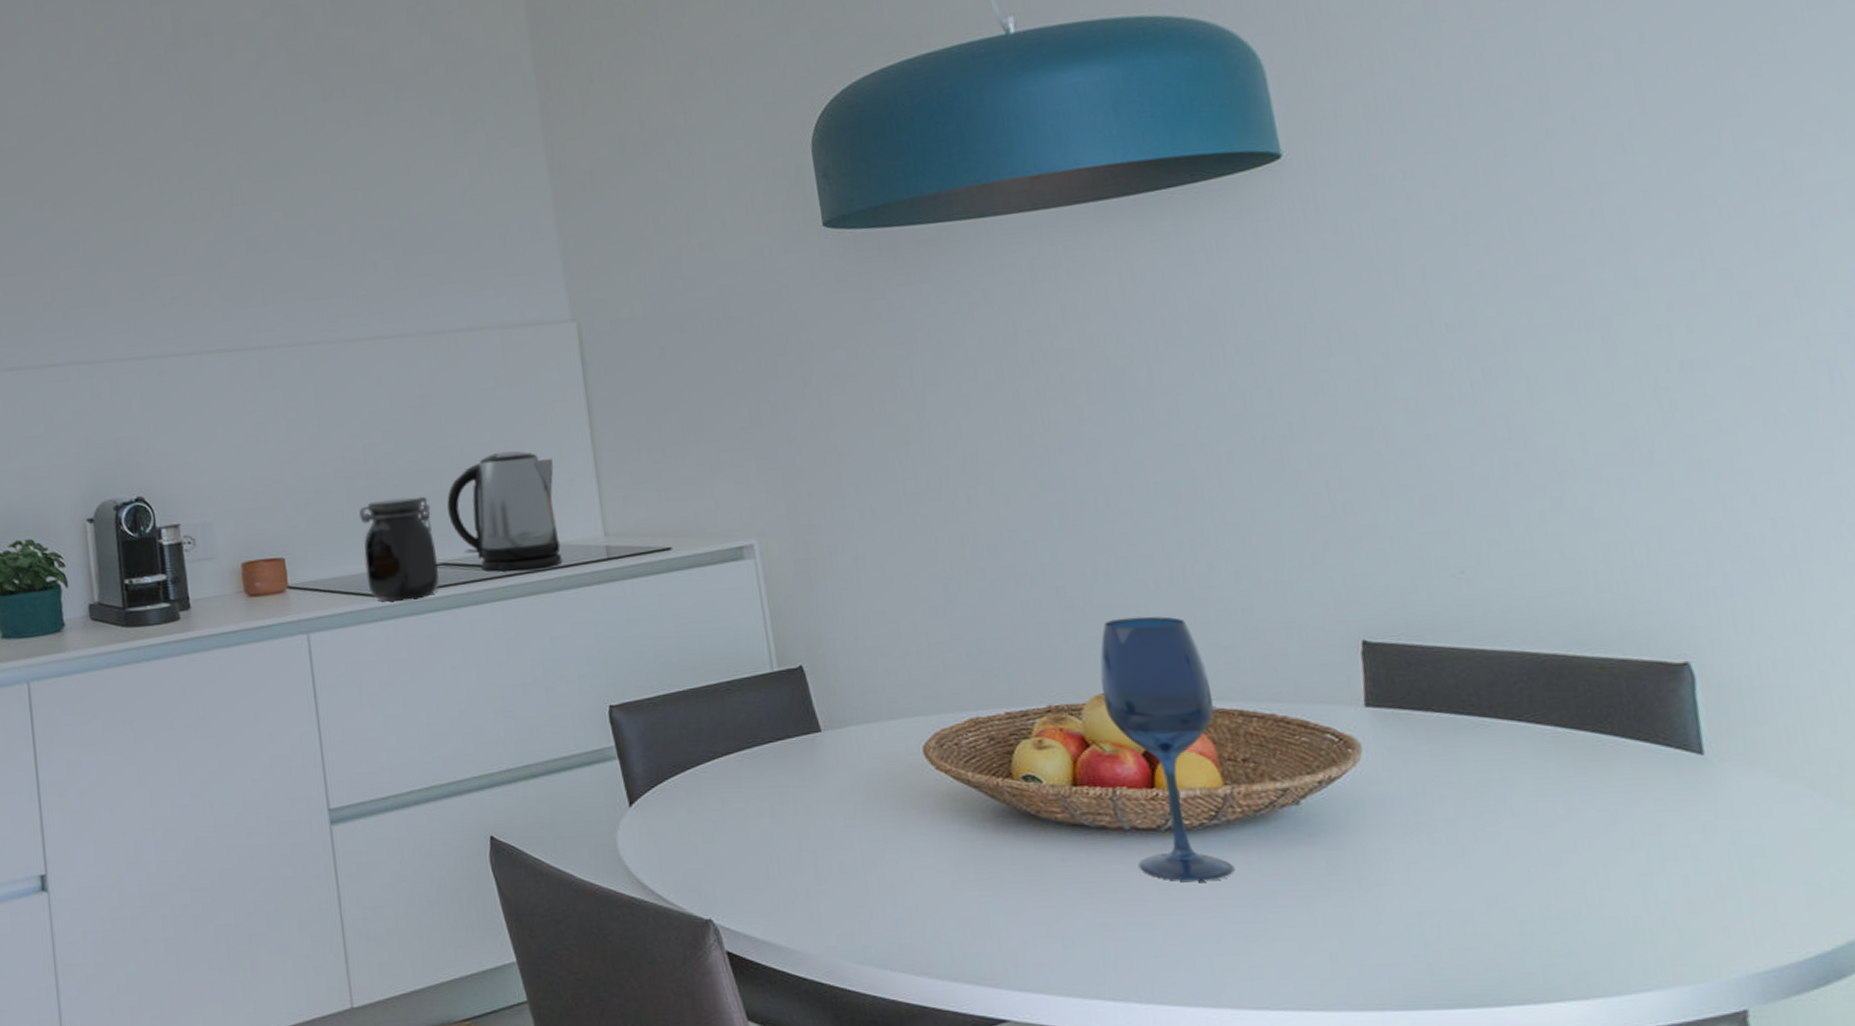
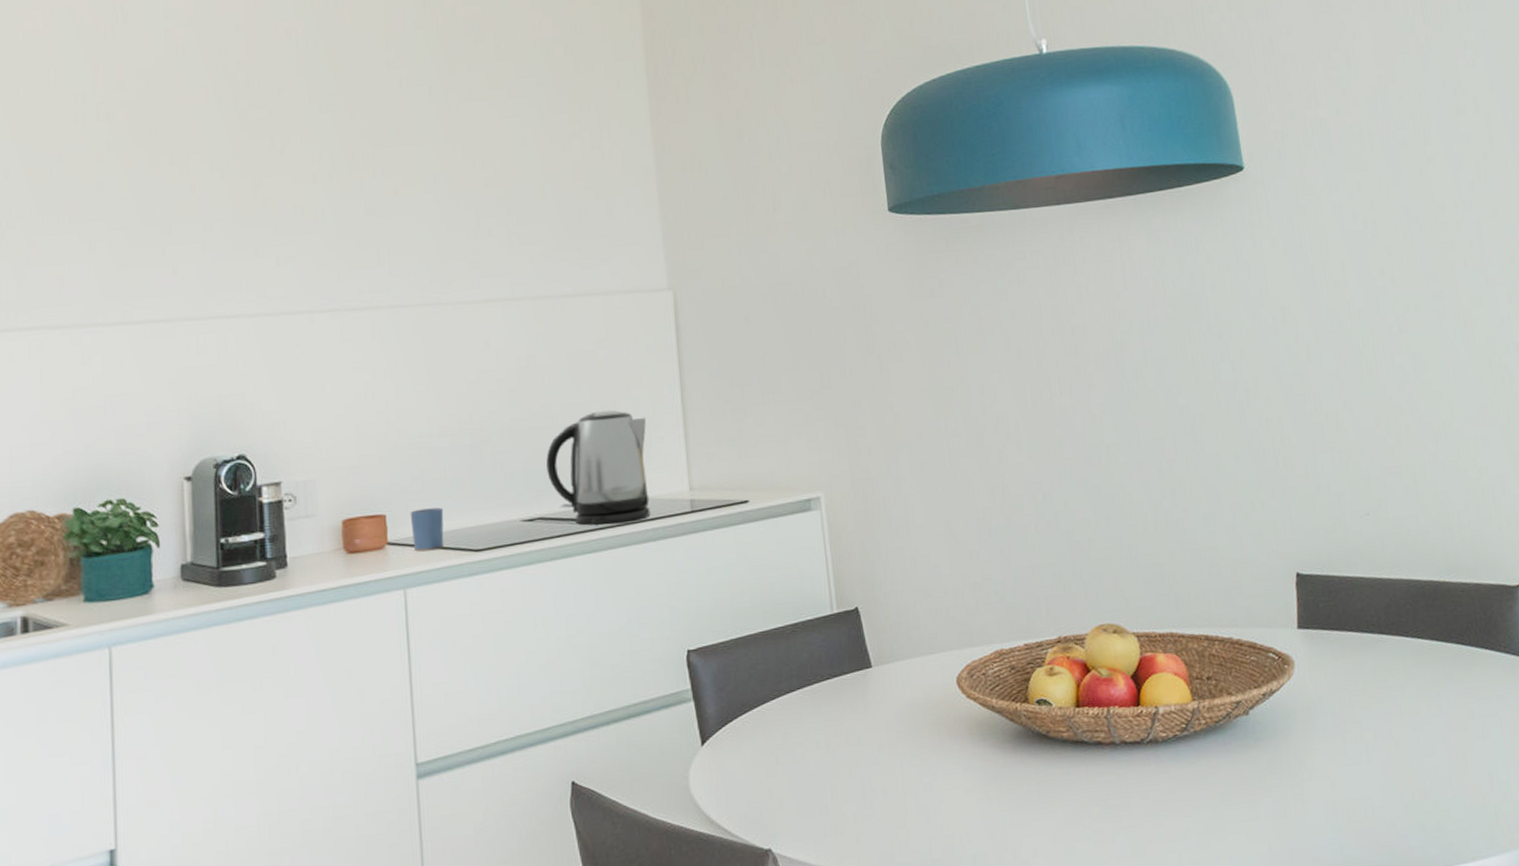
mug: none [309,551,345,597] -> present [410,507,444,552]
jar: present [358,496,439,603] -> none [461,453,535,557]
wineglass: present [1099,616,1235,881] -> none [1099,556,1199,787]

